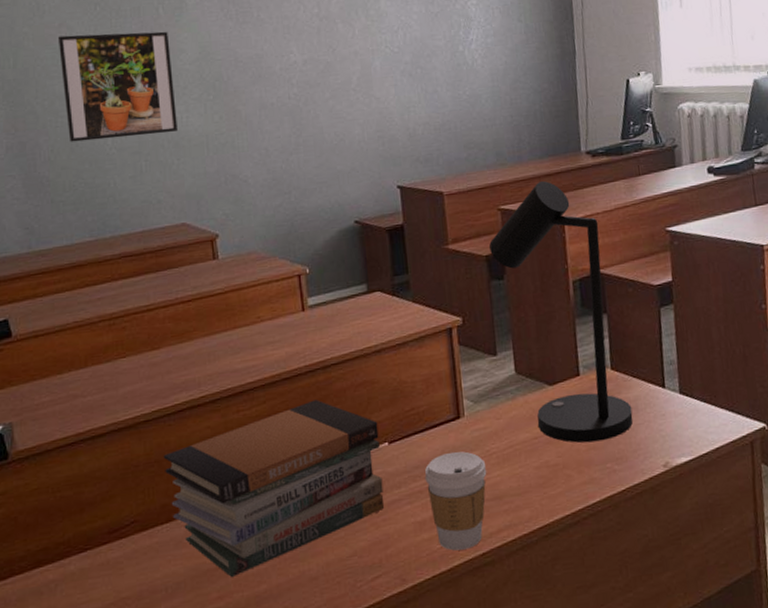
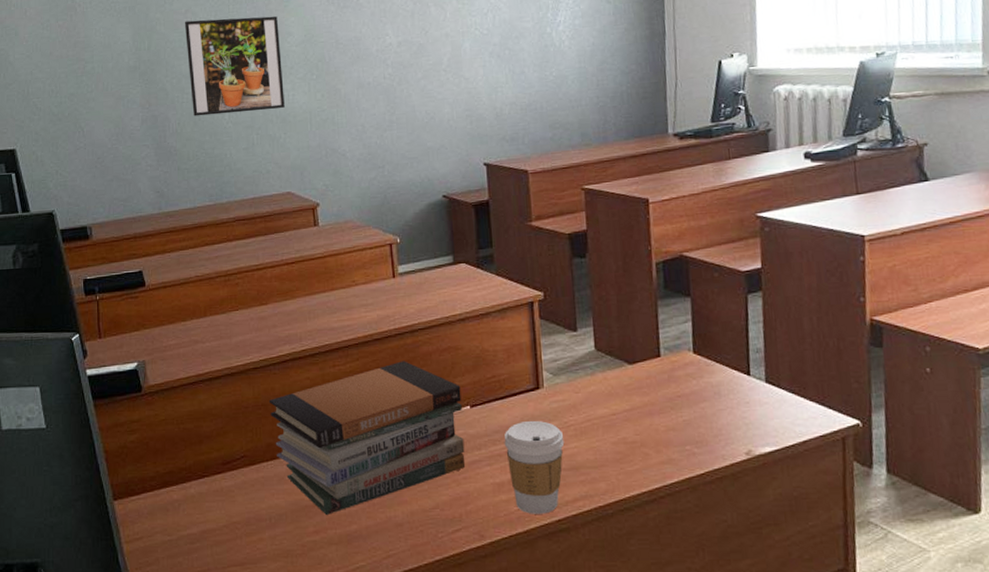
desk lamp: present [488,181,633,443] -> none [571,162,715,424]

